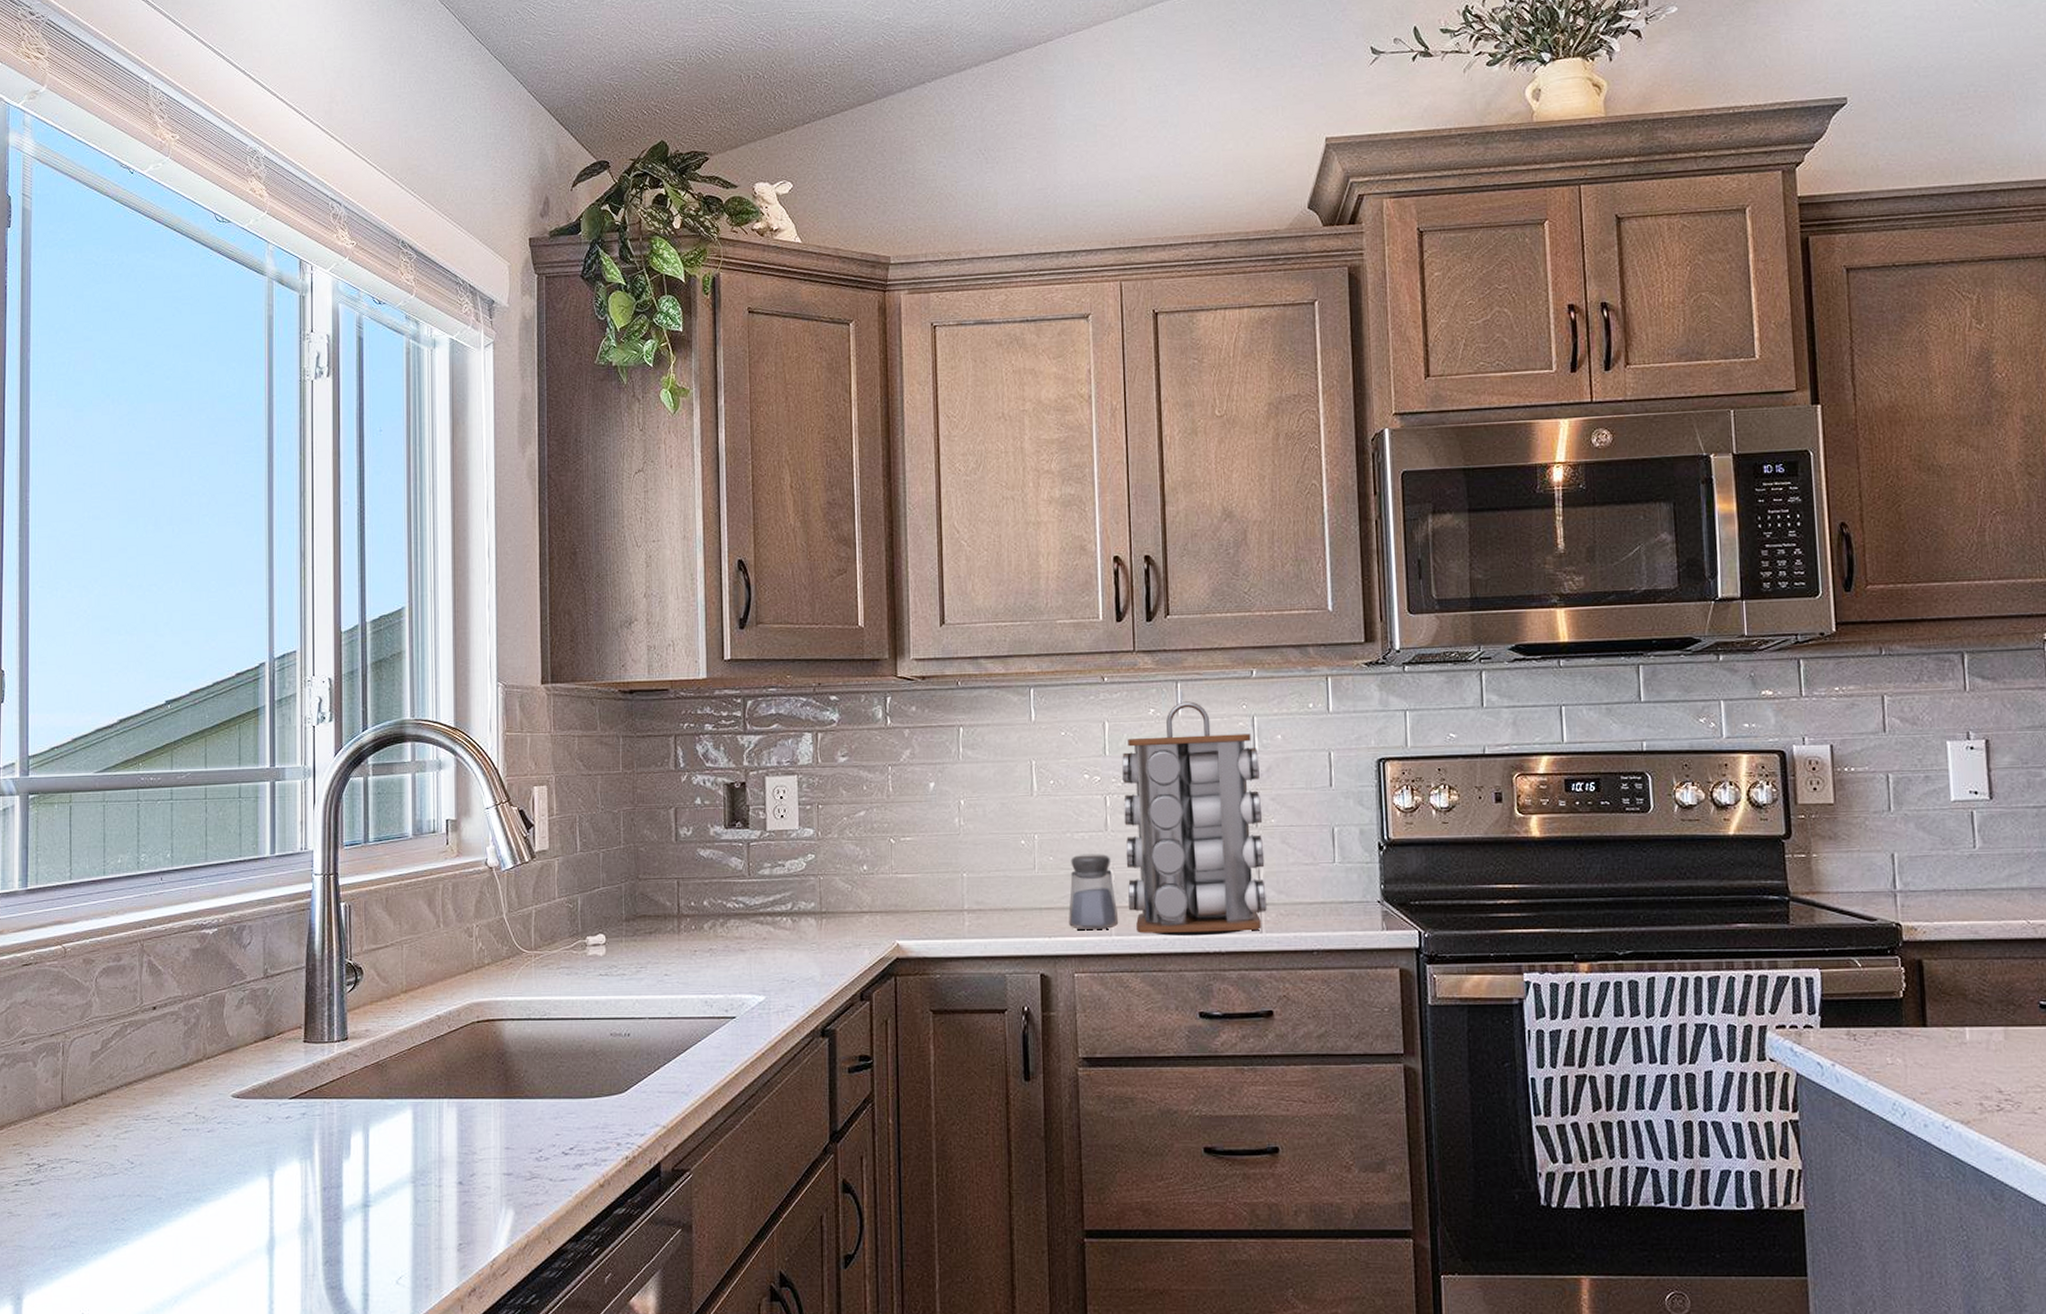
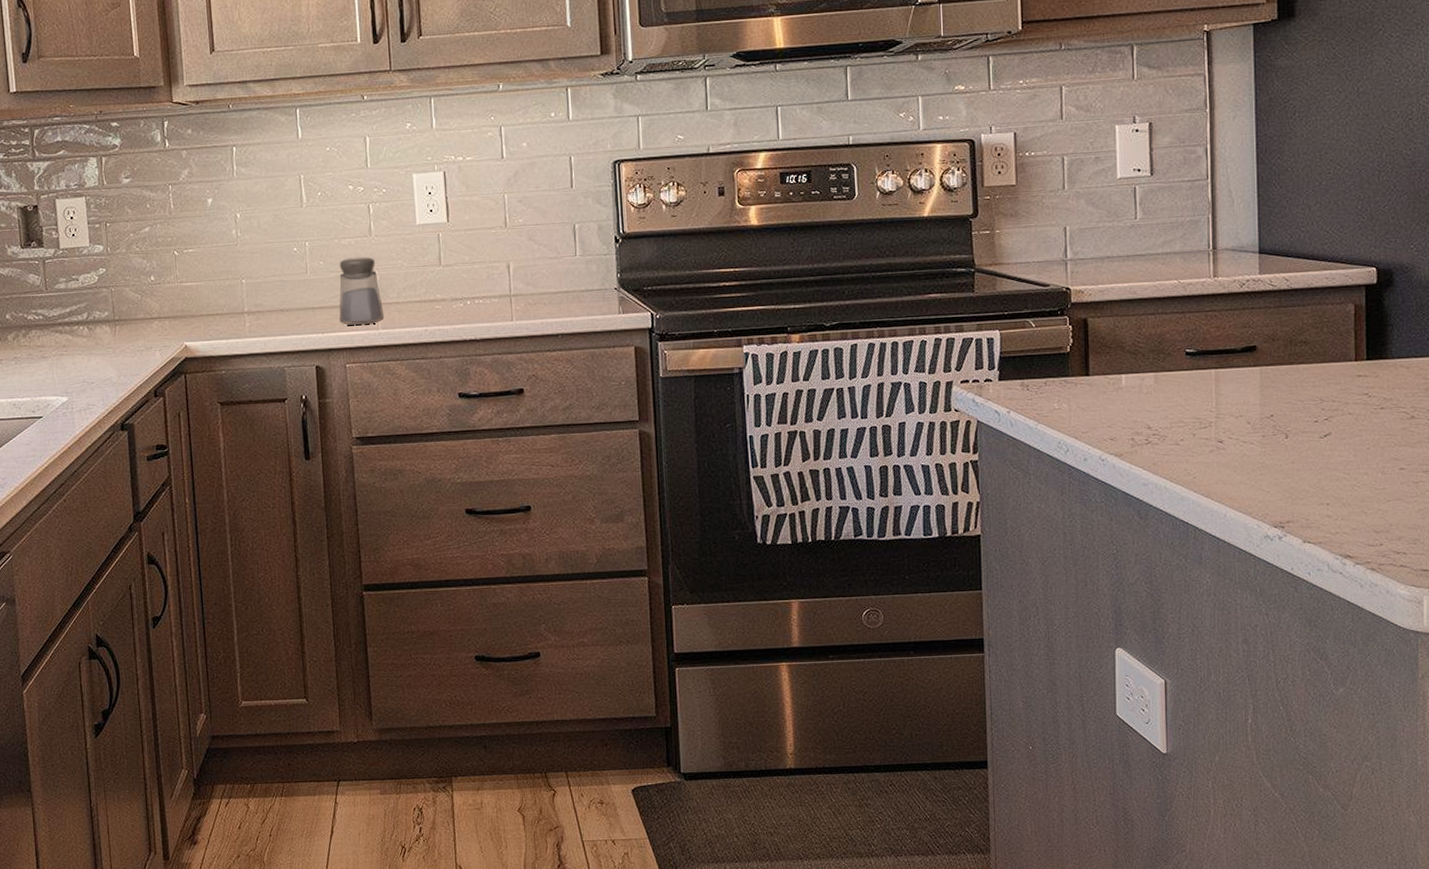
spice rack: present [1122,701,1267,937] -> none [382,115,517,327]

